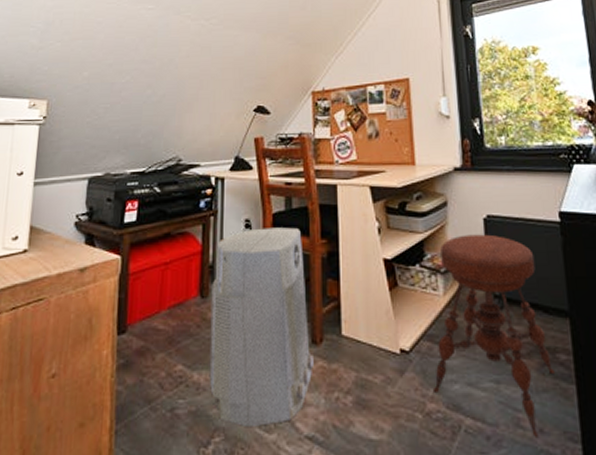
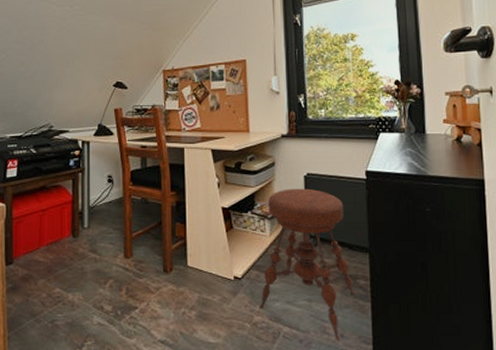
air purifier: present [209,227,314,428] -> none [81,182,165,335]

